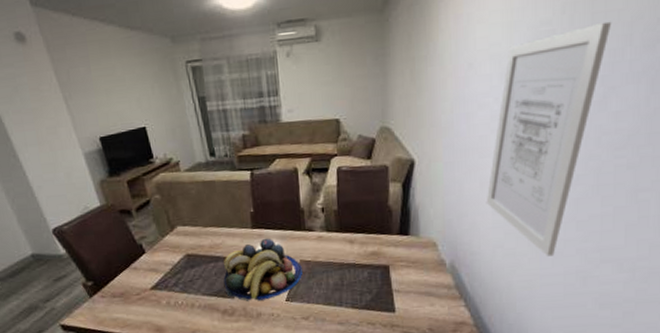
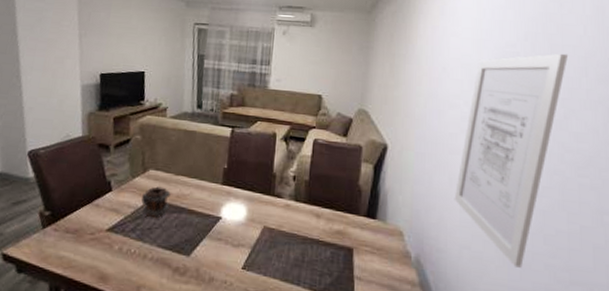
mug: none [176,240,206,271] -> present [141,186,171,219]
fruit bowl: present [223,238,302,301] -> none [182,196,265,264]

